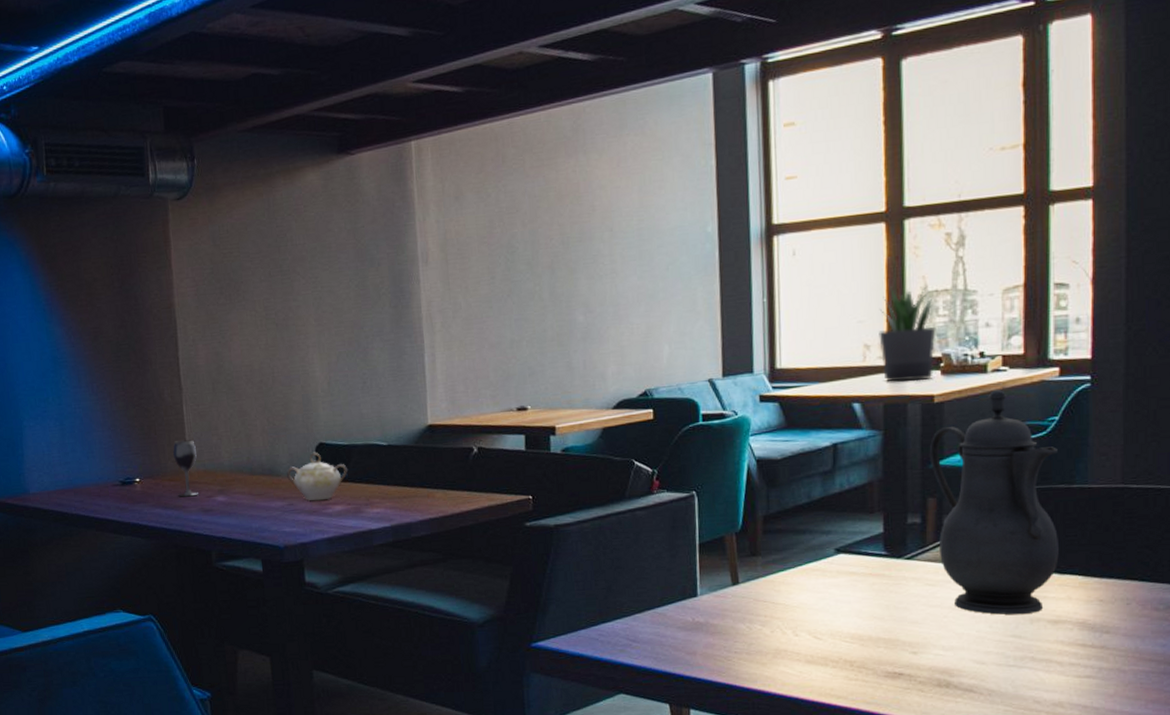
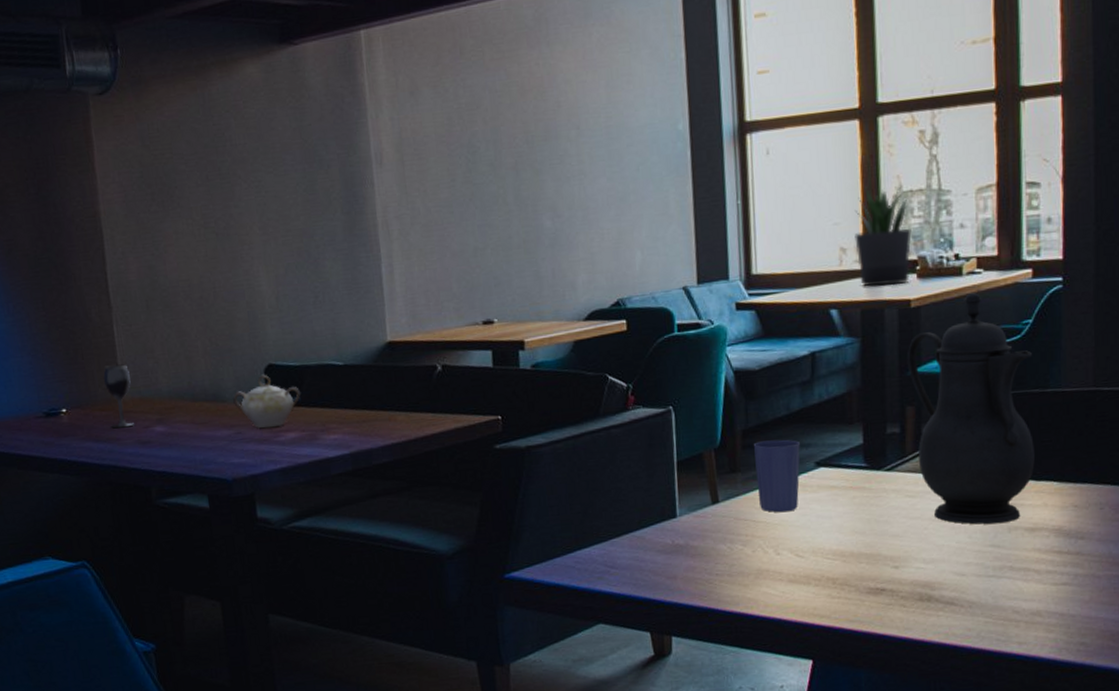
cup: none [775,526,820,596] -> present [754,439,800,512]

